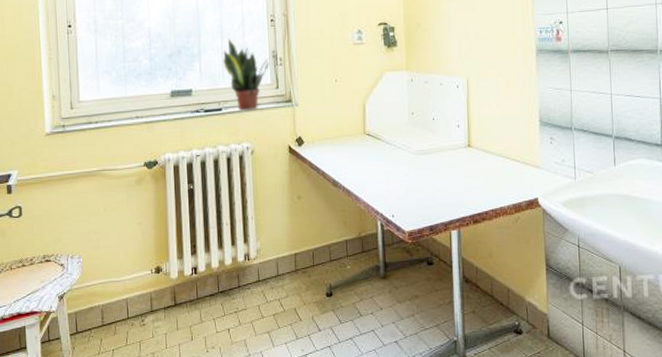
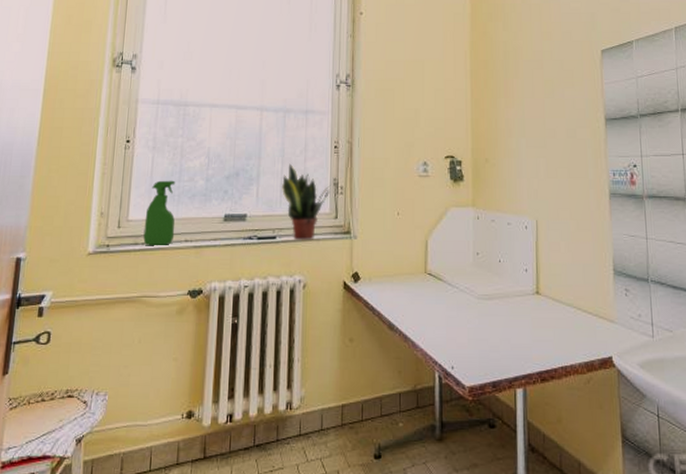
spray bottle: none [95,61,126,123] -> present [143,180,176,245]

